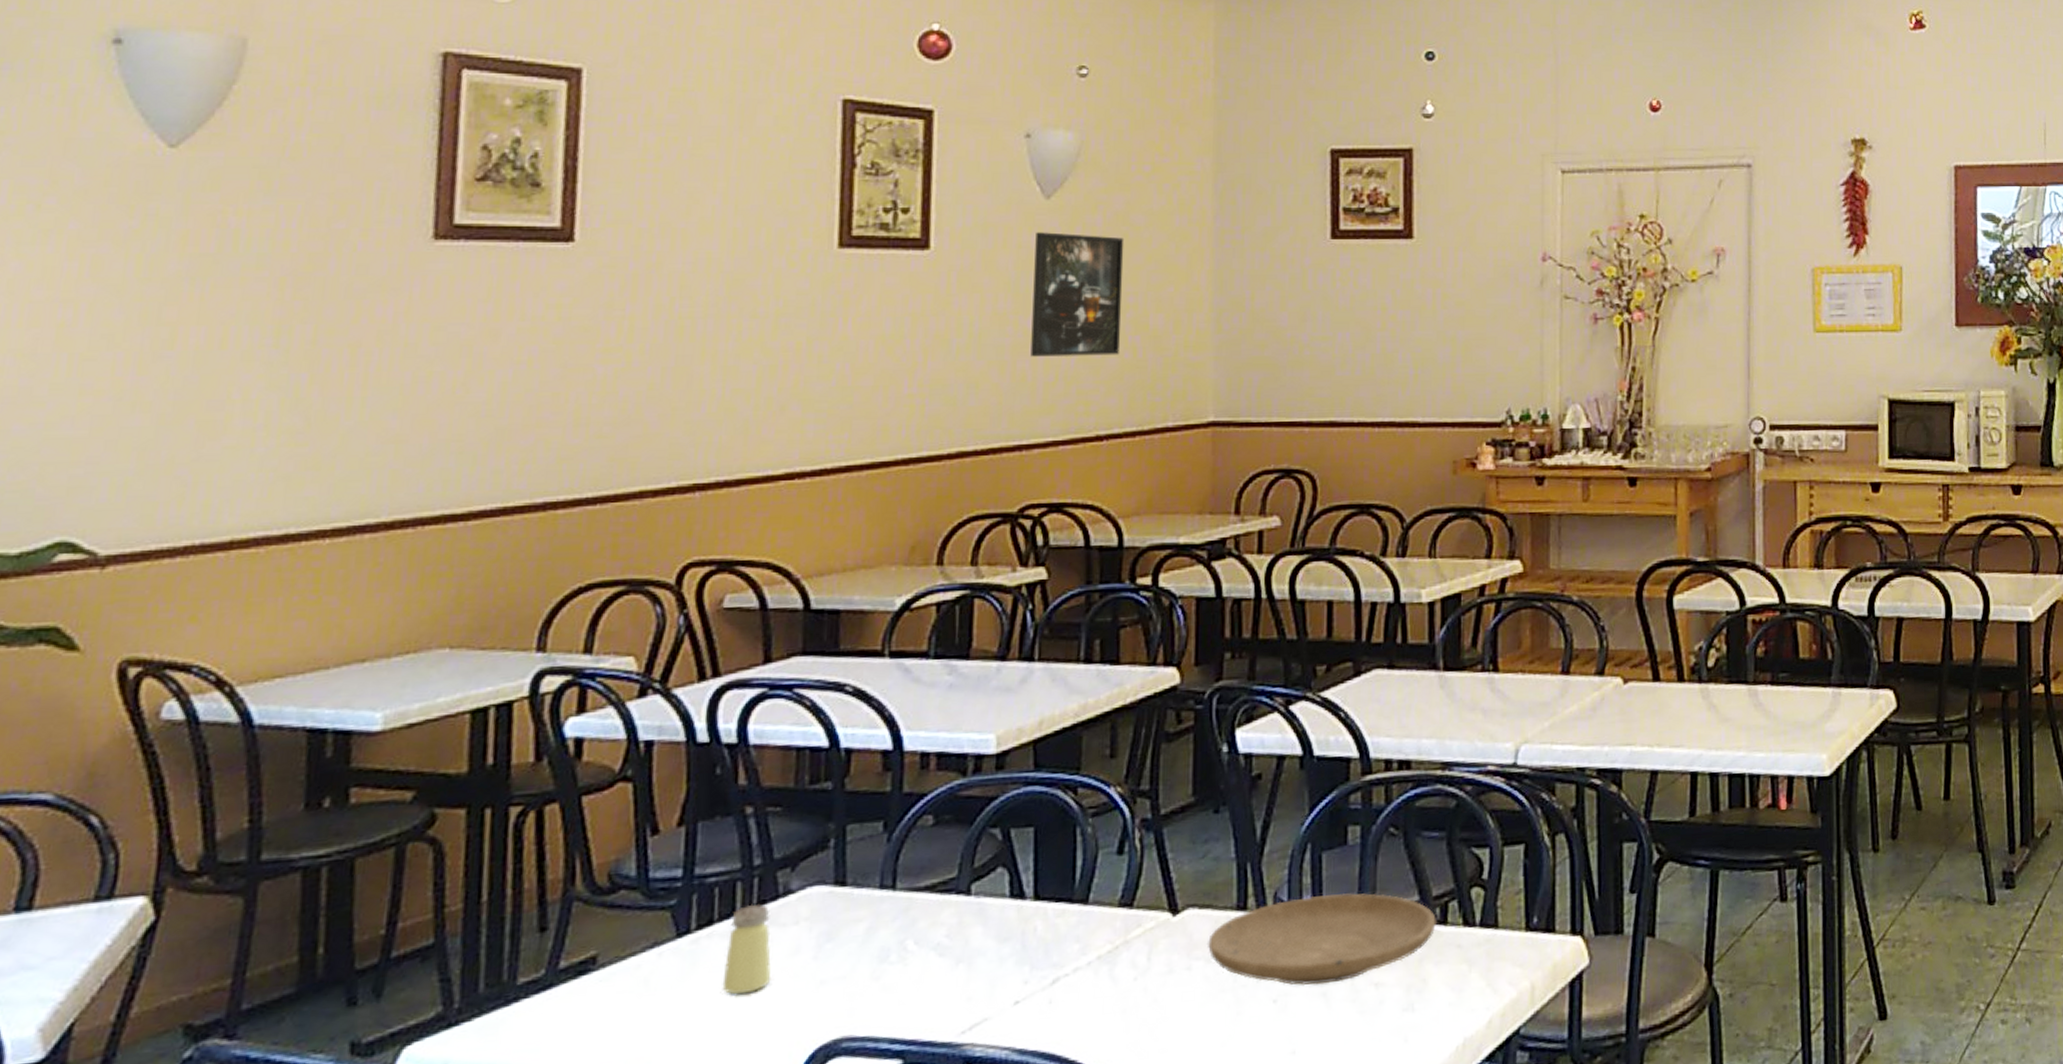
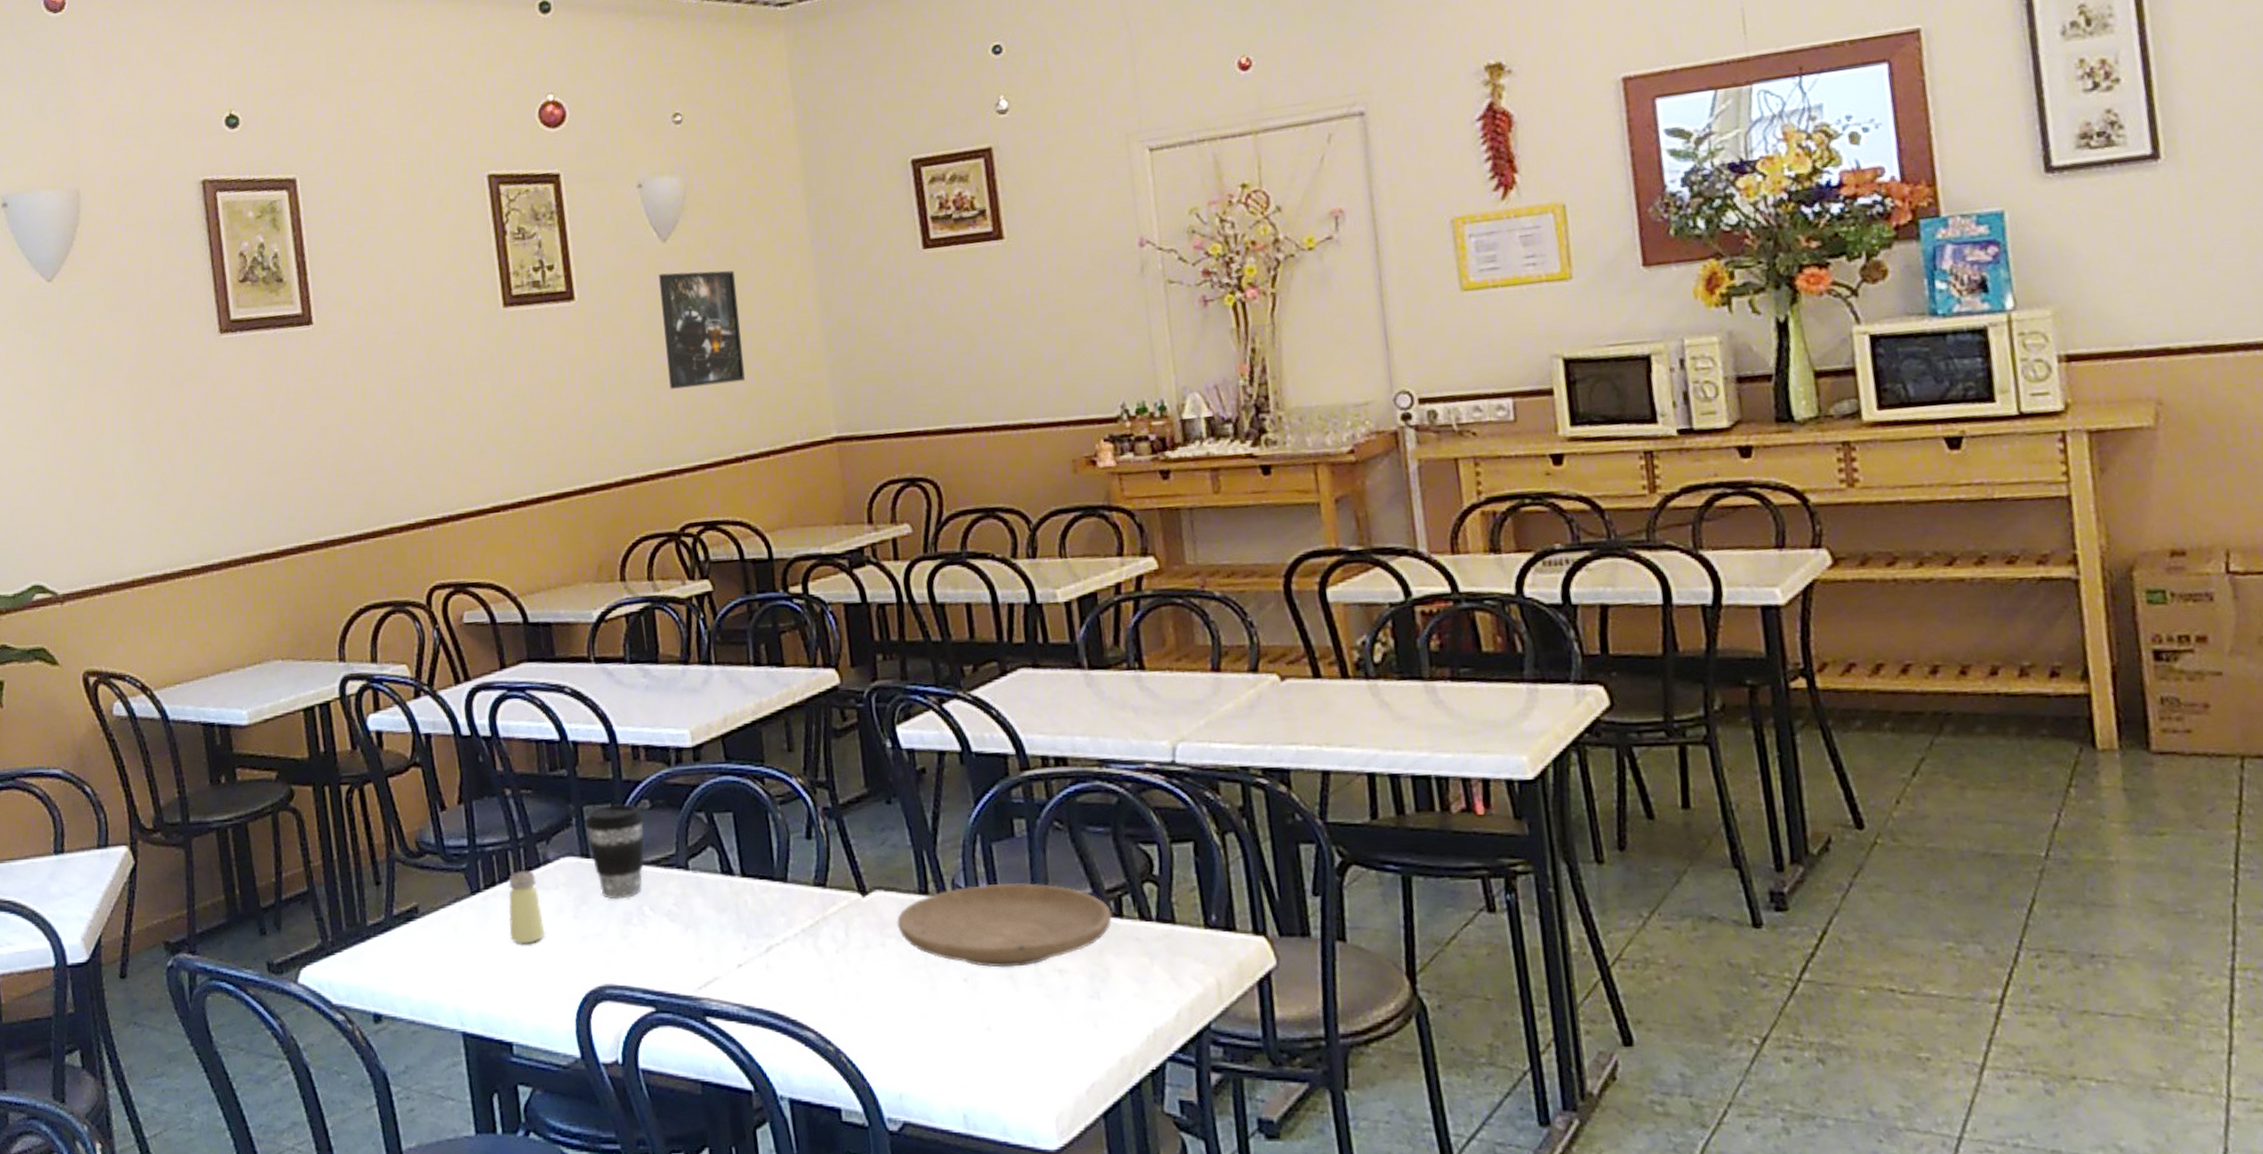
coffee cup: none [847,821,924,934] -> present [585,804,645,900]

